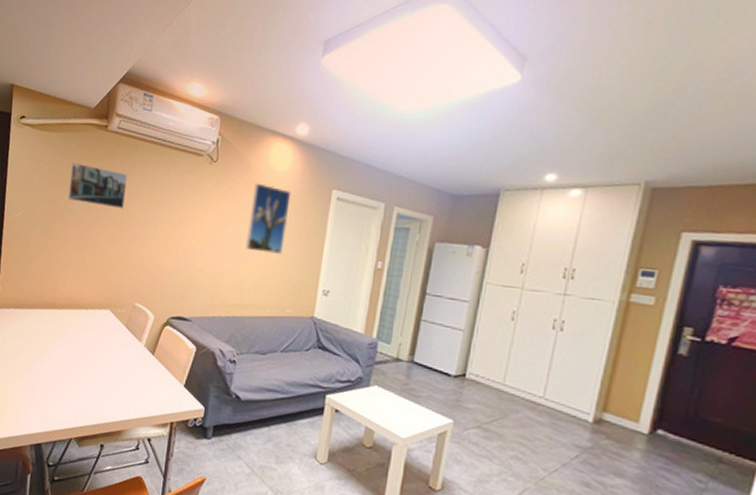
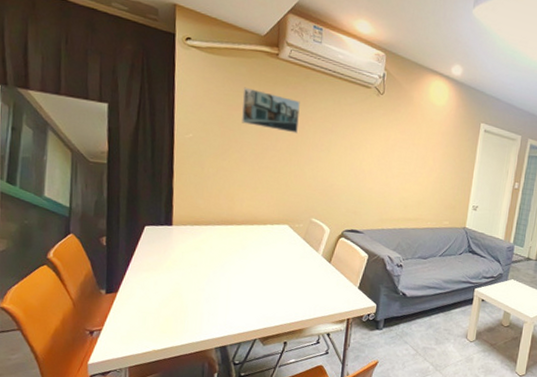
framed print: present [245,183,292,255] -> none [409,114,448,177]

